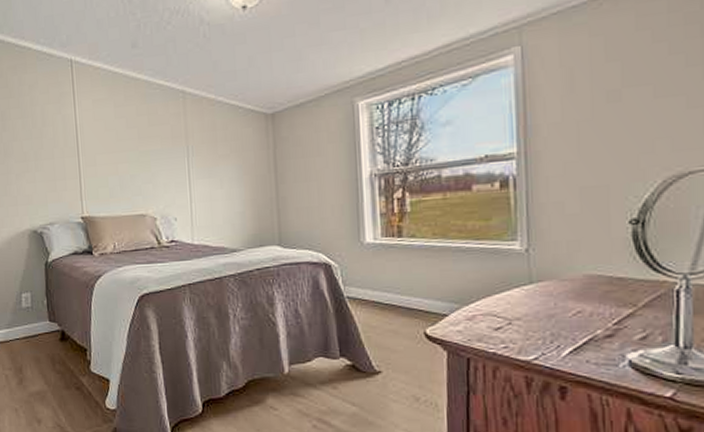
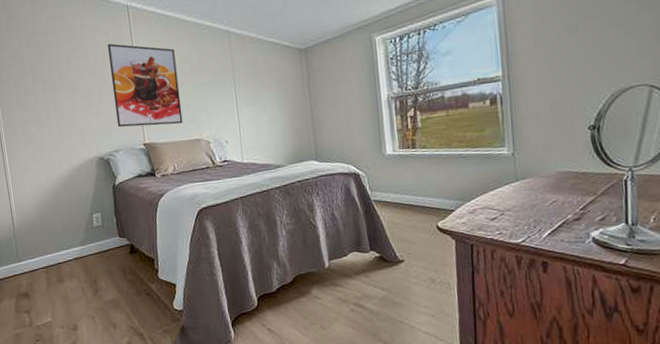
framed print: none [47,102,127,198] -> present [108,43,183,128]

